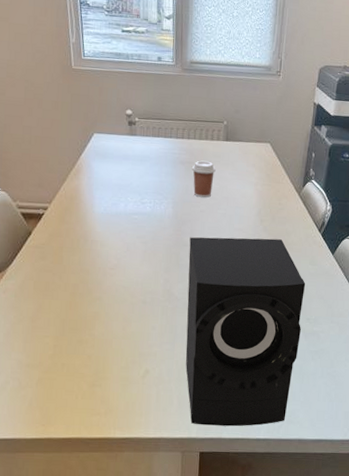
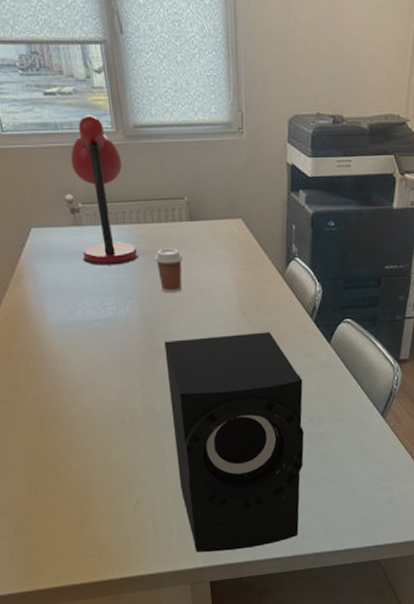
desk lamp: none [131,49,180,170] -> present [71,114,139,265]

